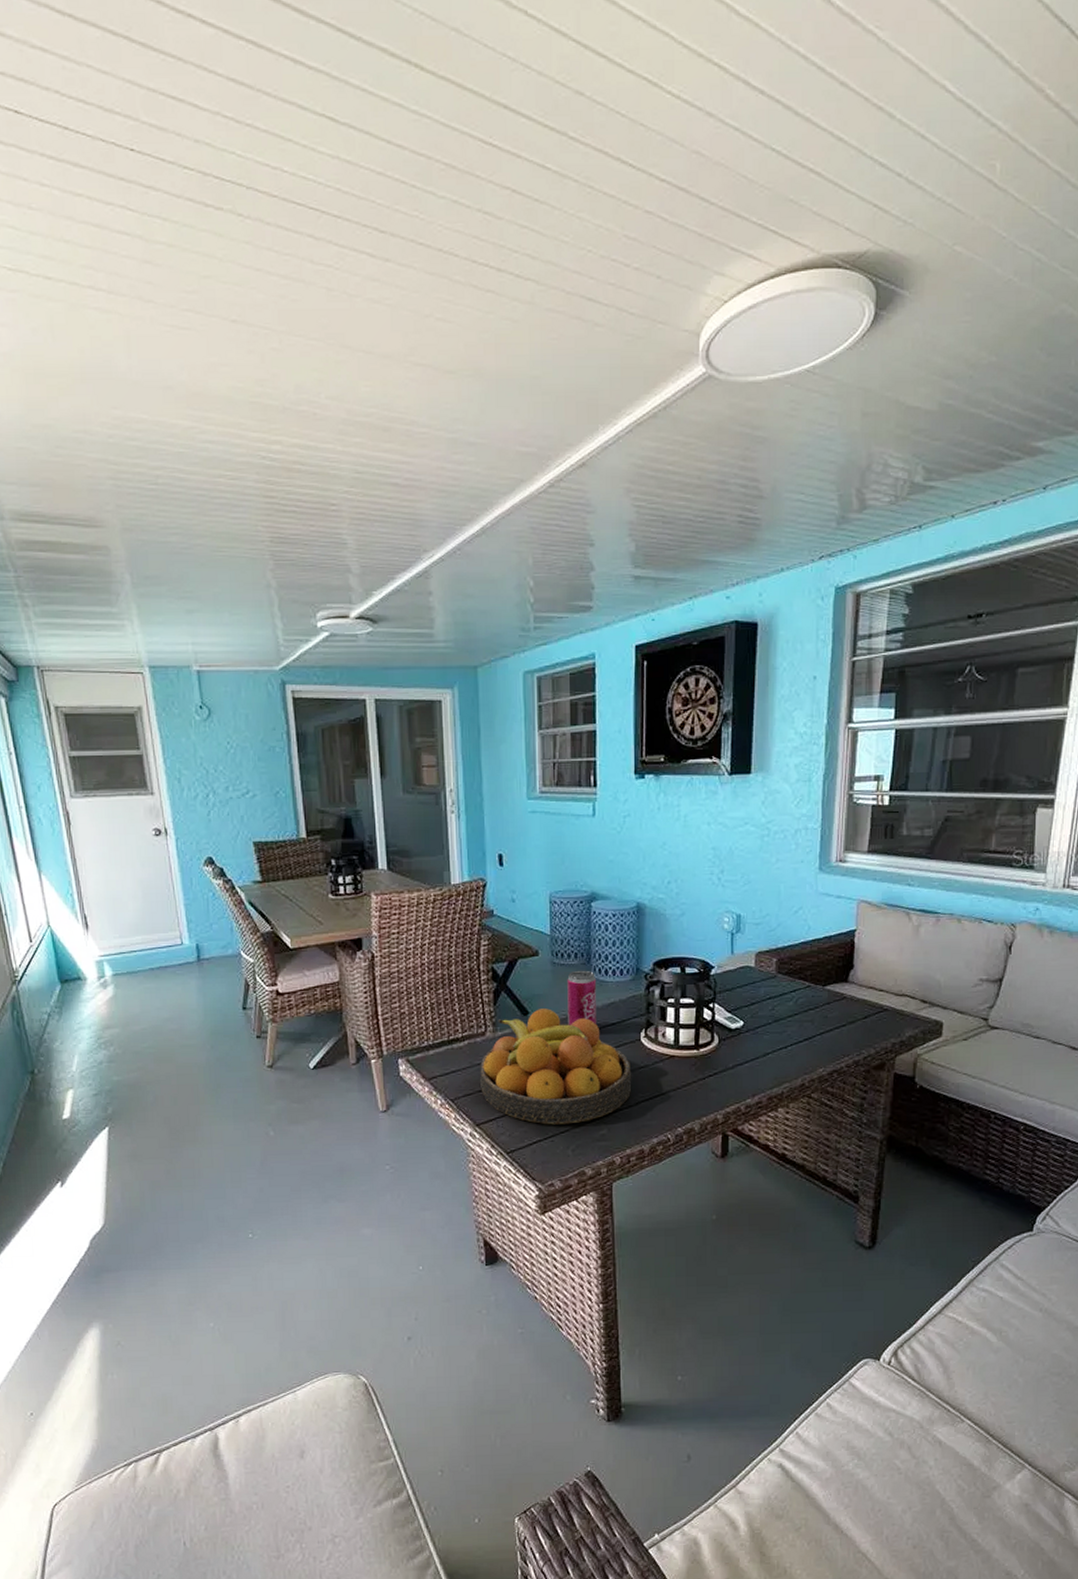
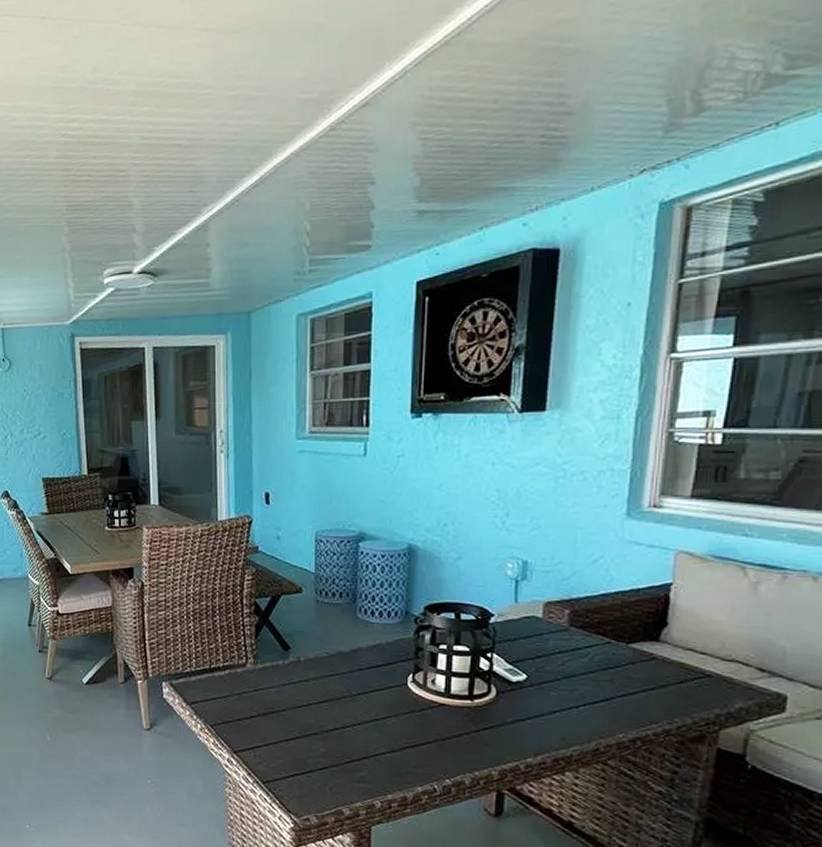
fruit bowl: present [479,1008,632,1125] -> none [238,645,397,762]
beverage can: present [567,970,597,1025] -> none [330,609,362,665]

